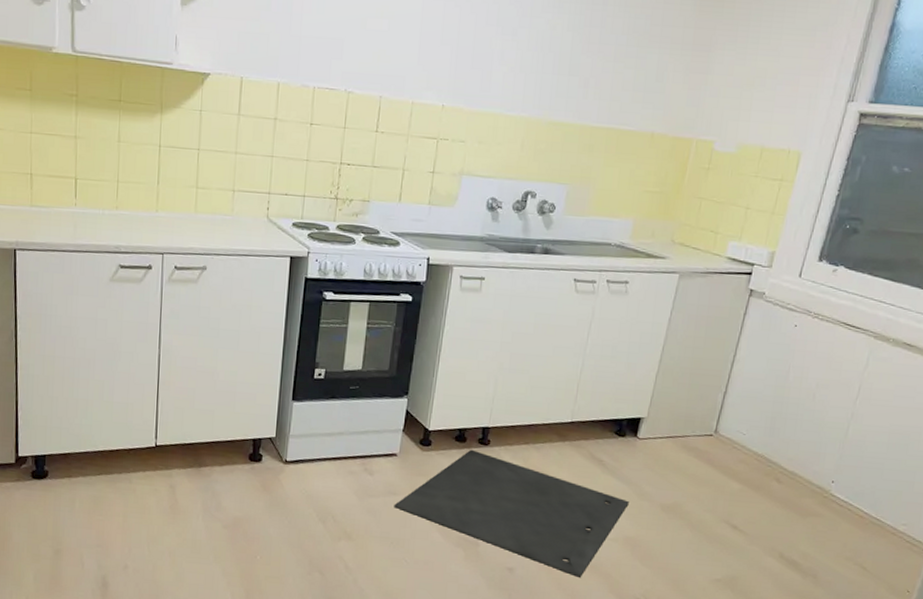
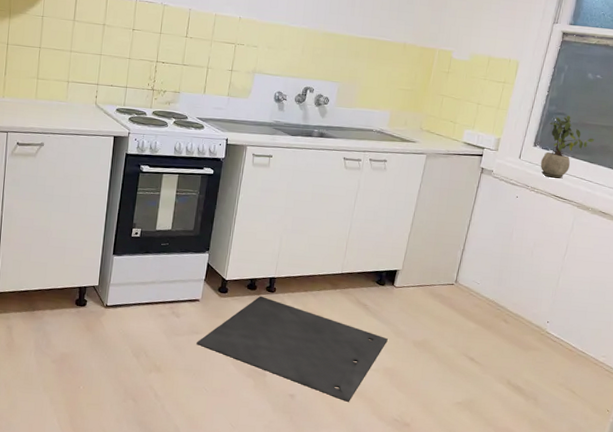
potted plant: none [826,221,899,302] -> present [540,115,594,179]

